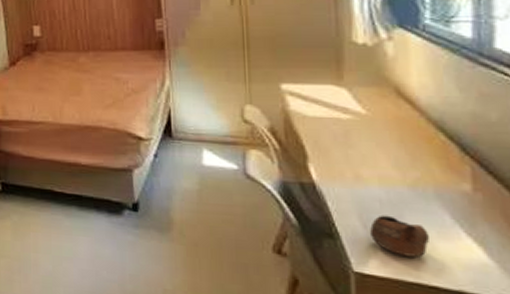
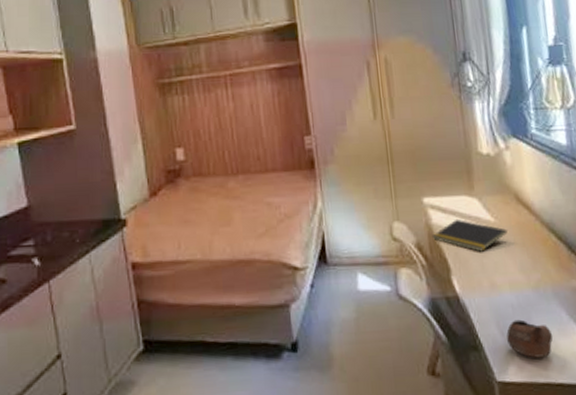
notepad: none [288,107,382,143] -> present [431,218,508,252]

